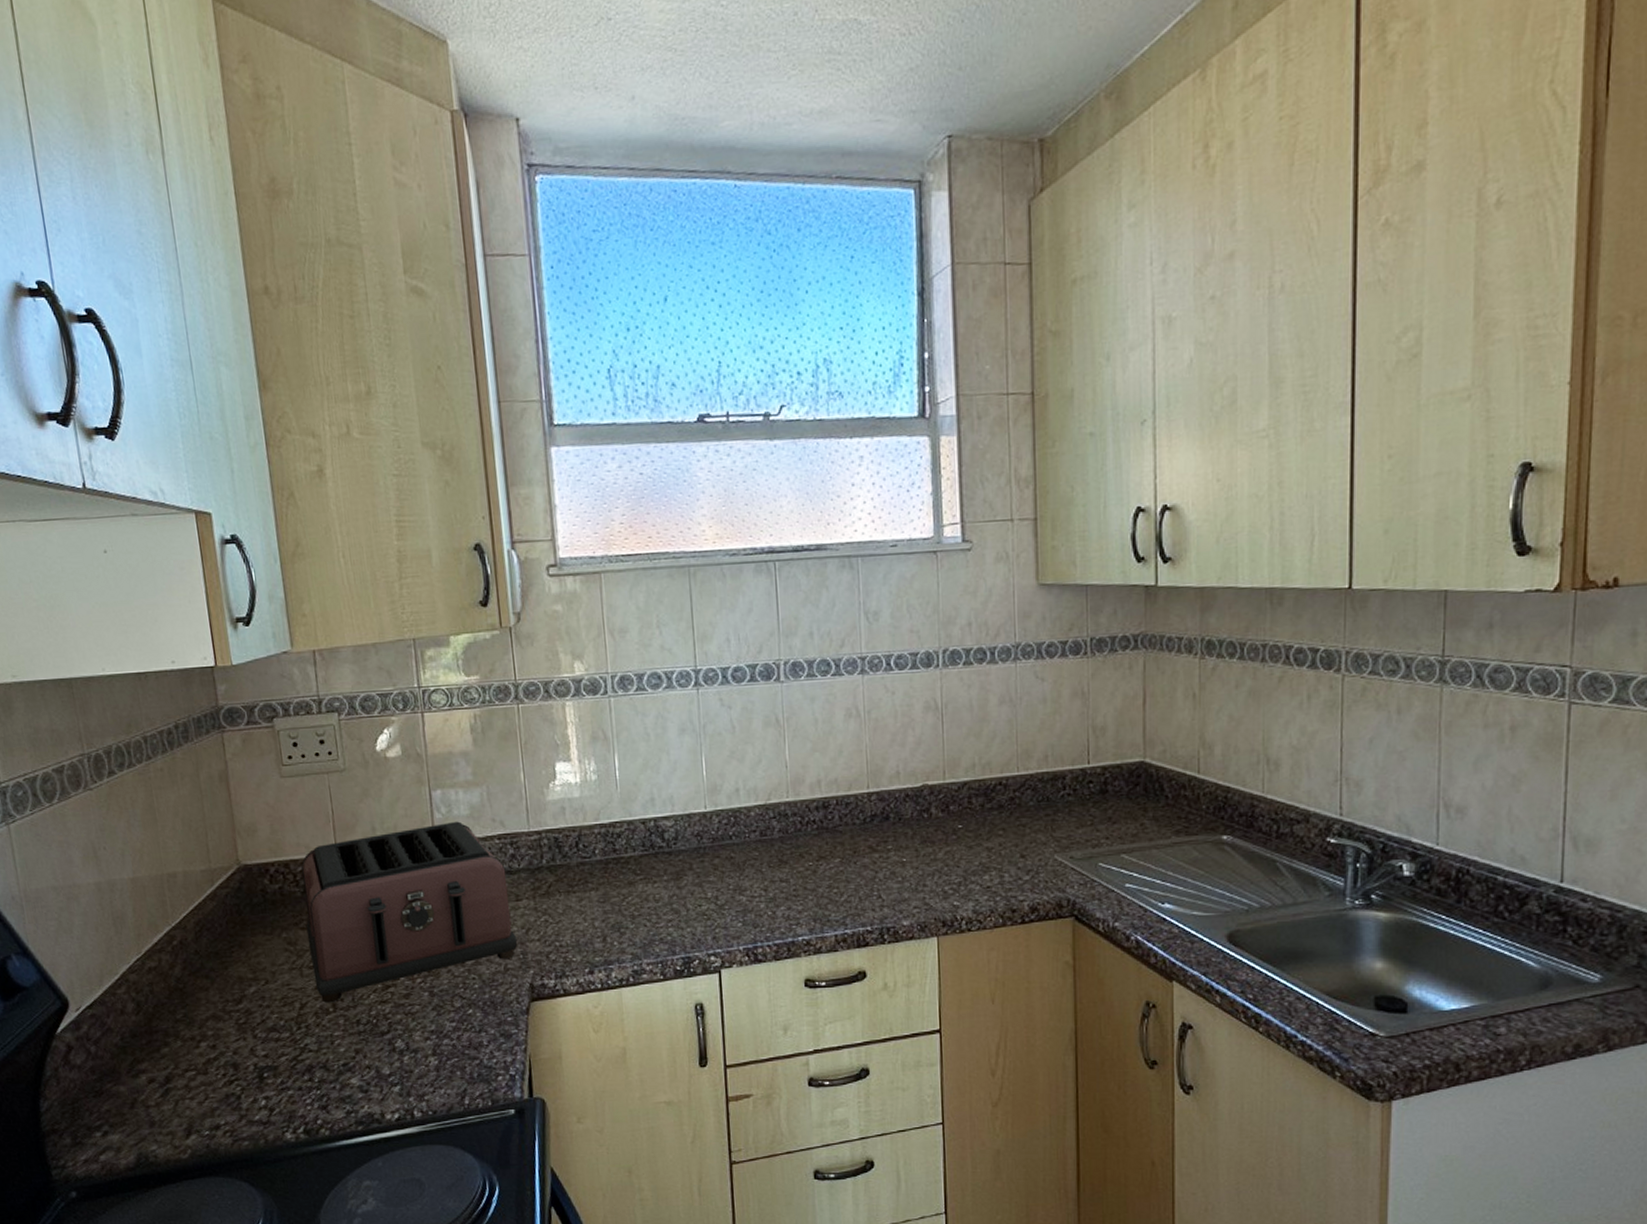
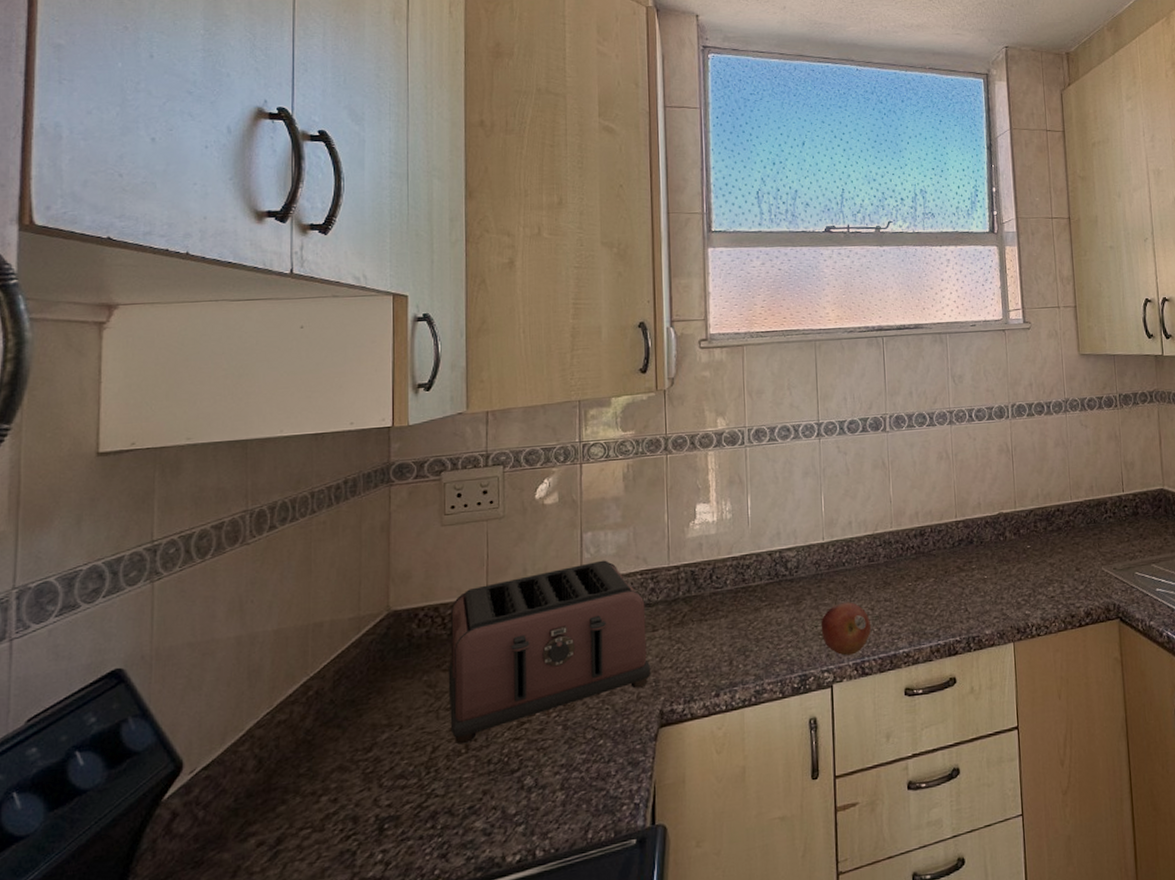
fruit: none [705,880,764,939] -> present [820,602,871,656]

